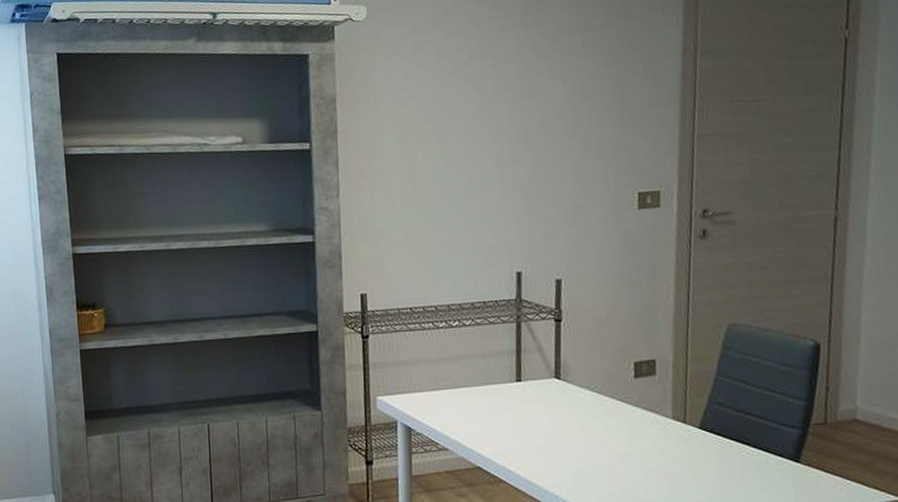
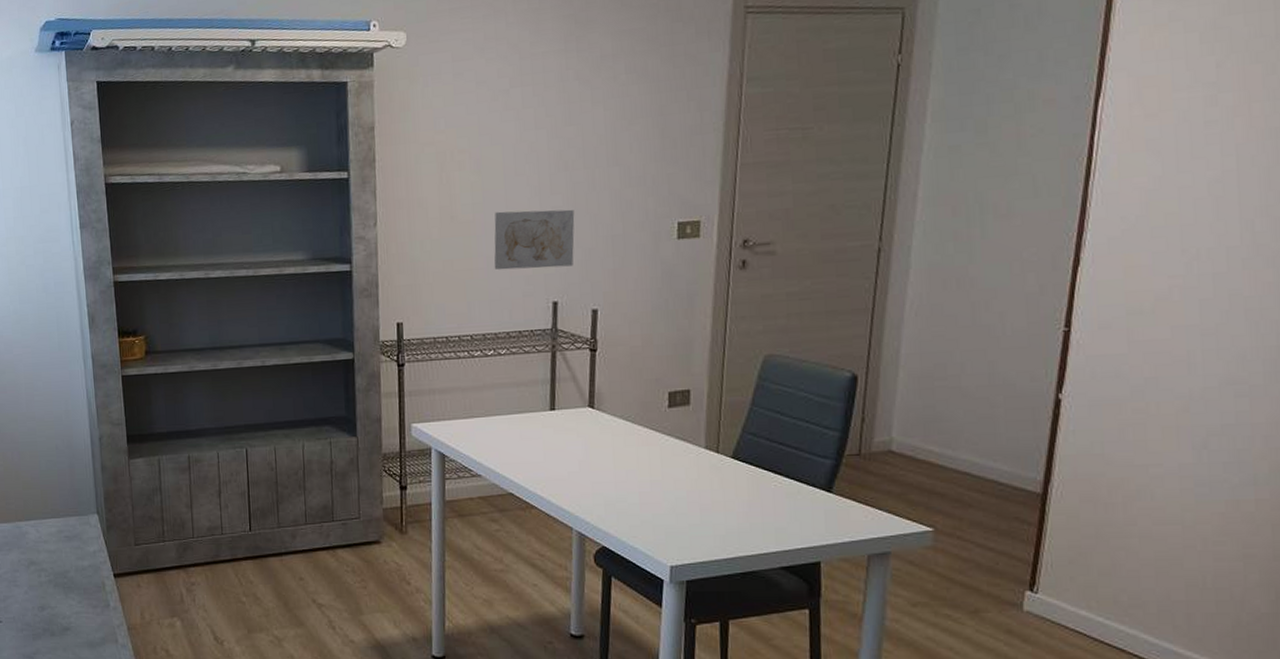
wall art: none [456,180,537,241] -> present [494,209,575,270]

